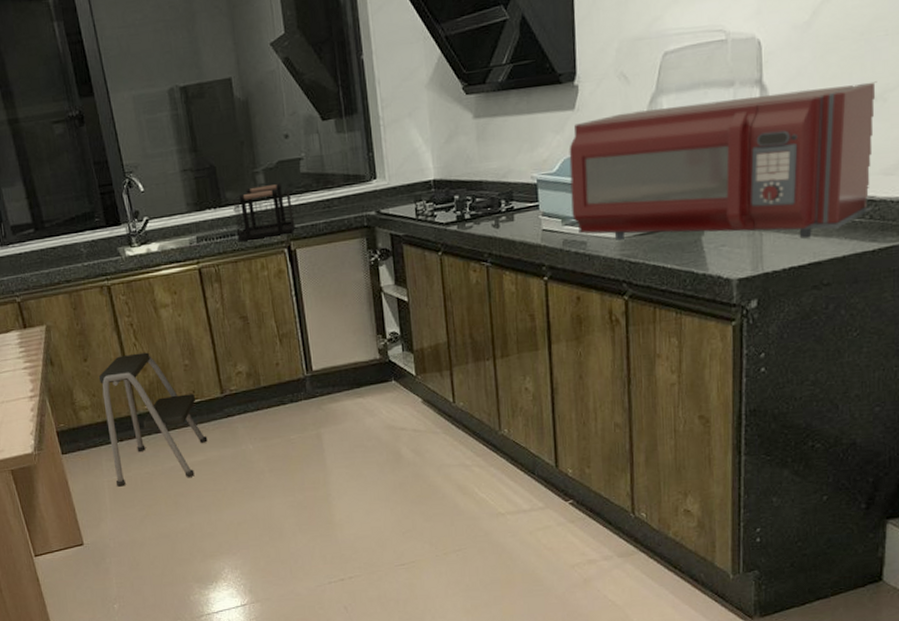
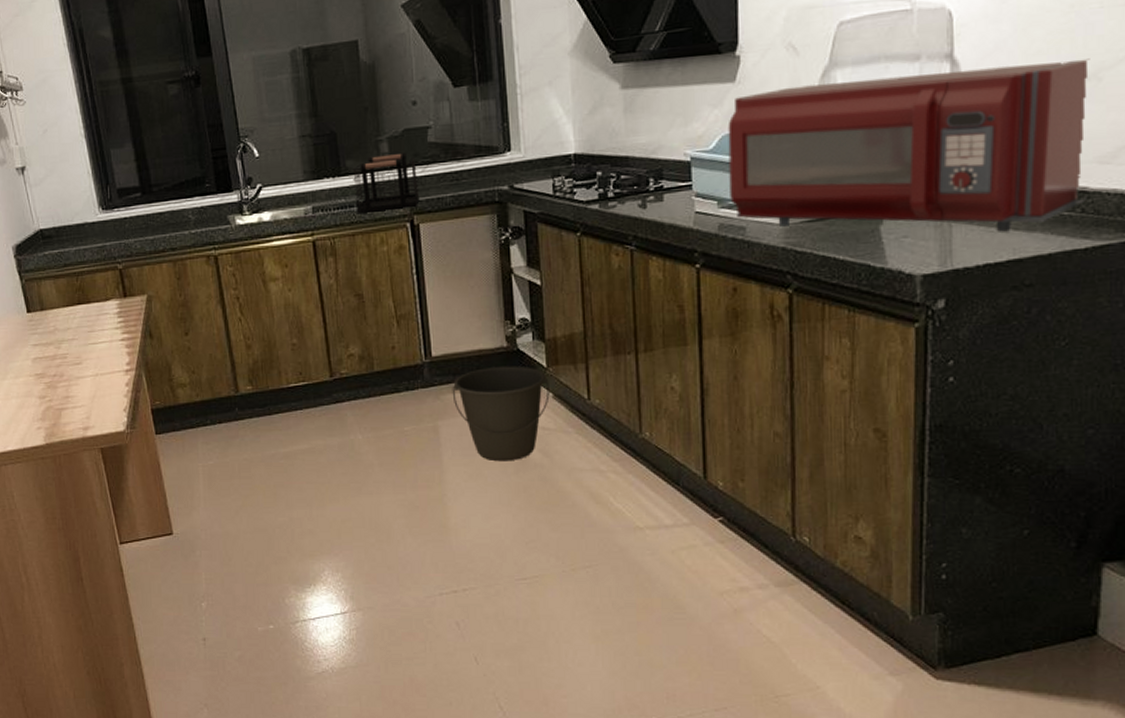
step stool: present [98,352,208,487] -> none [199,328,313,473]
bucket: none [332,375,419,462] -> present [452,365,550,462]

